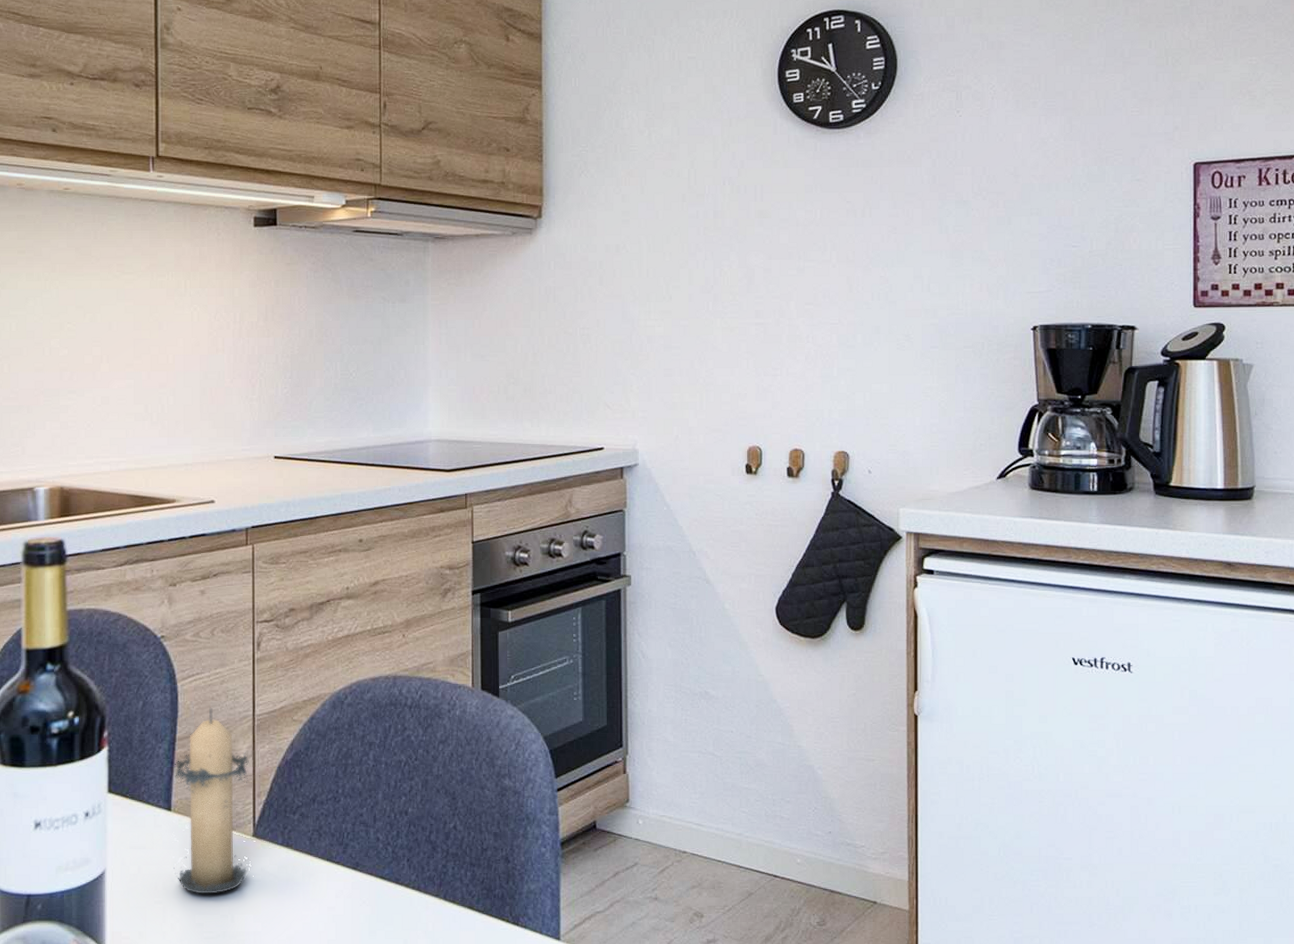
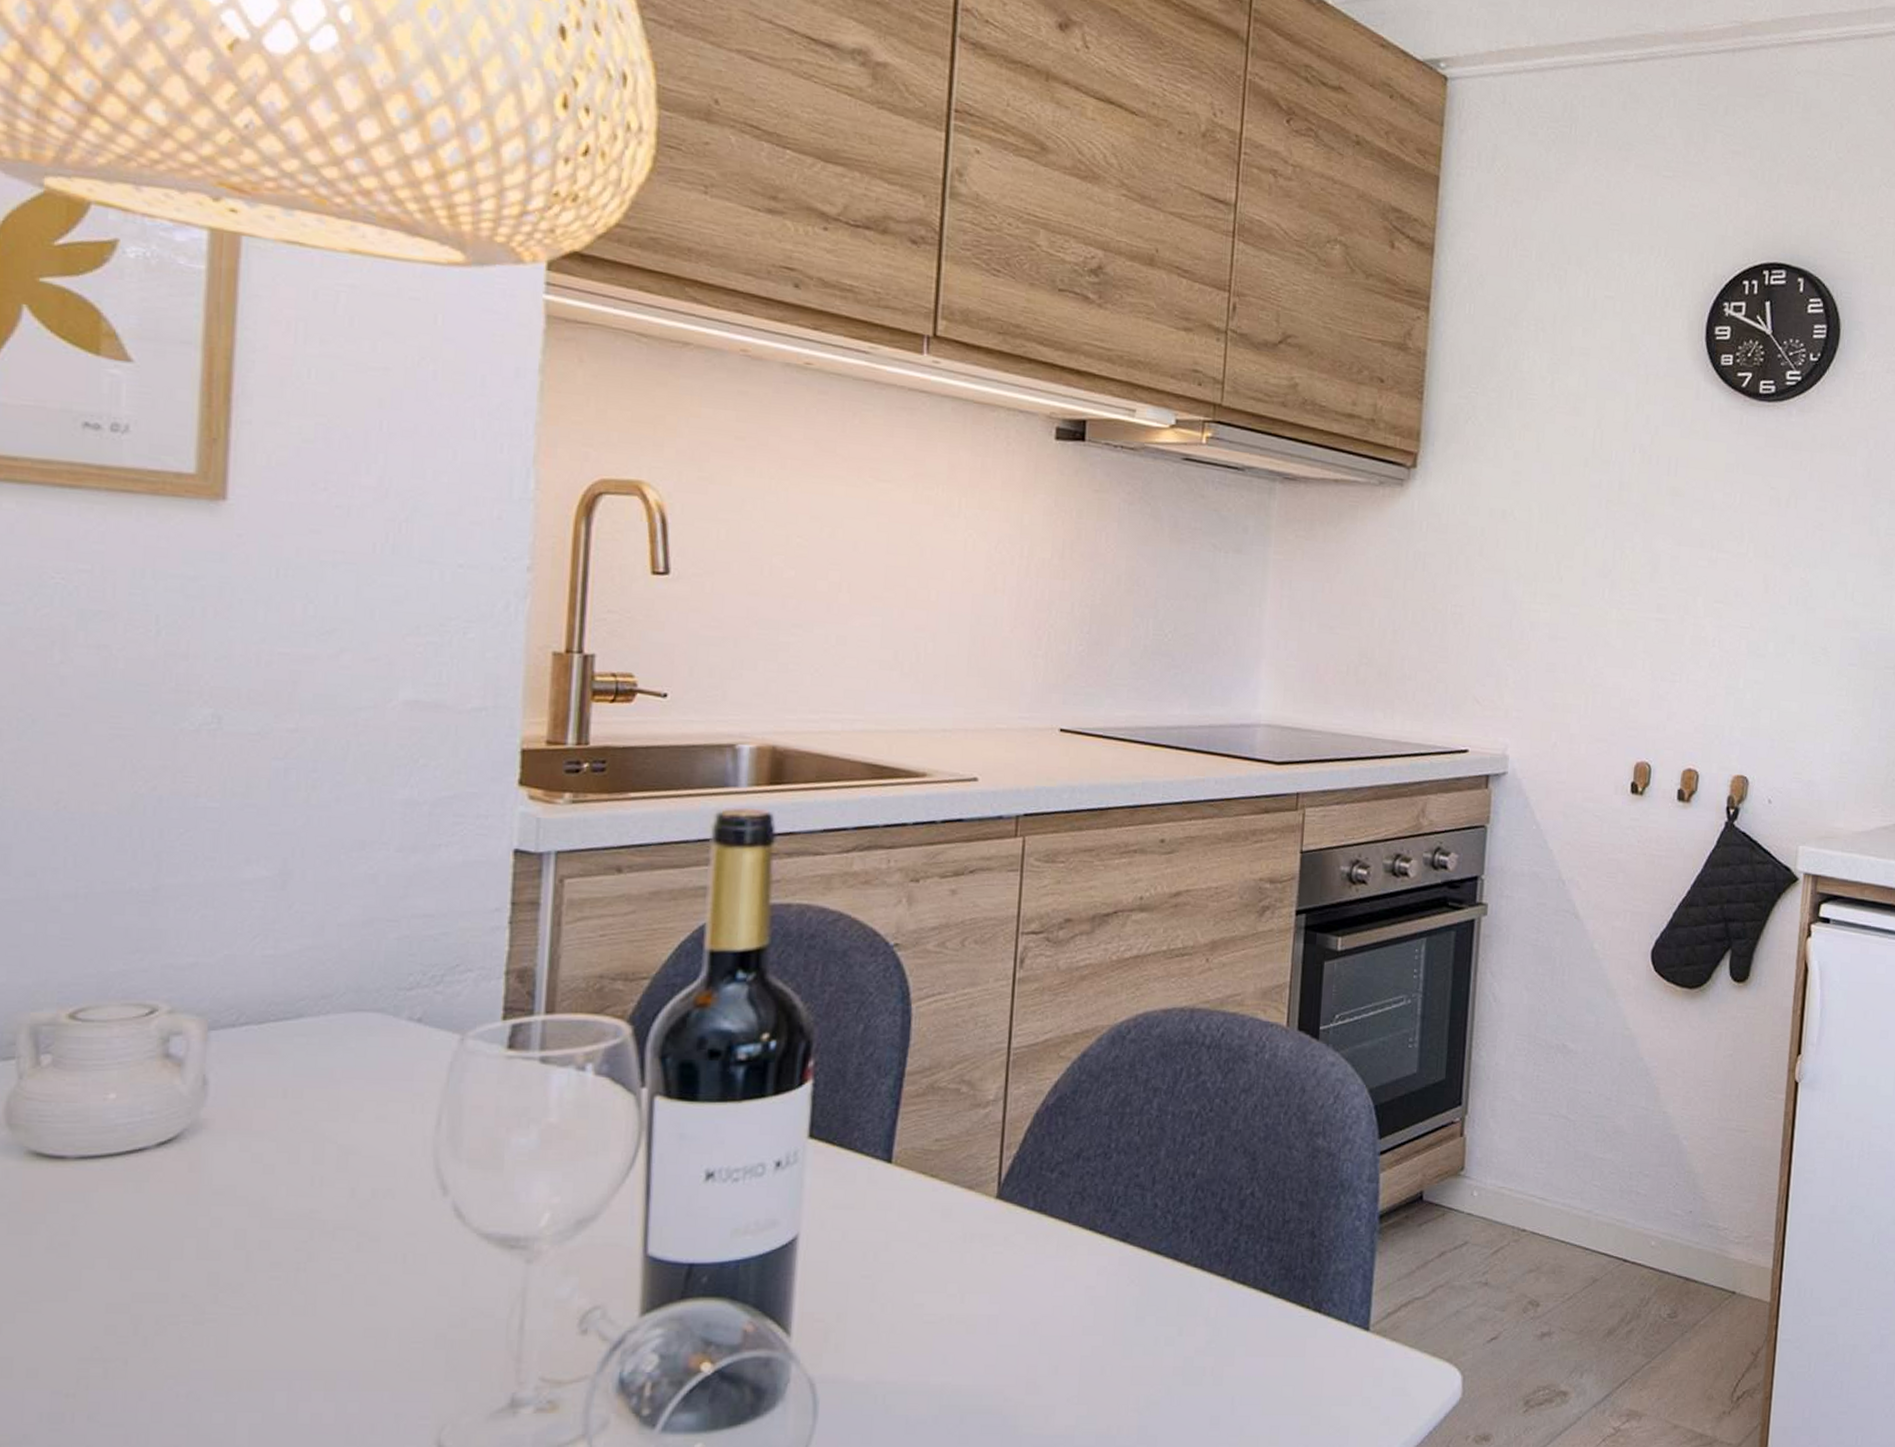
candle: present [173,707,249,894] -> none [890,1036,999,1268]

